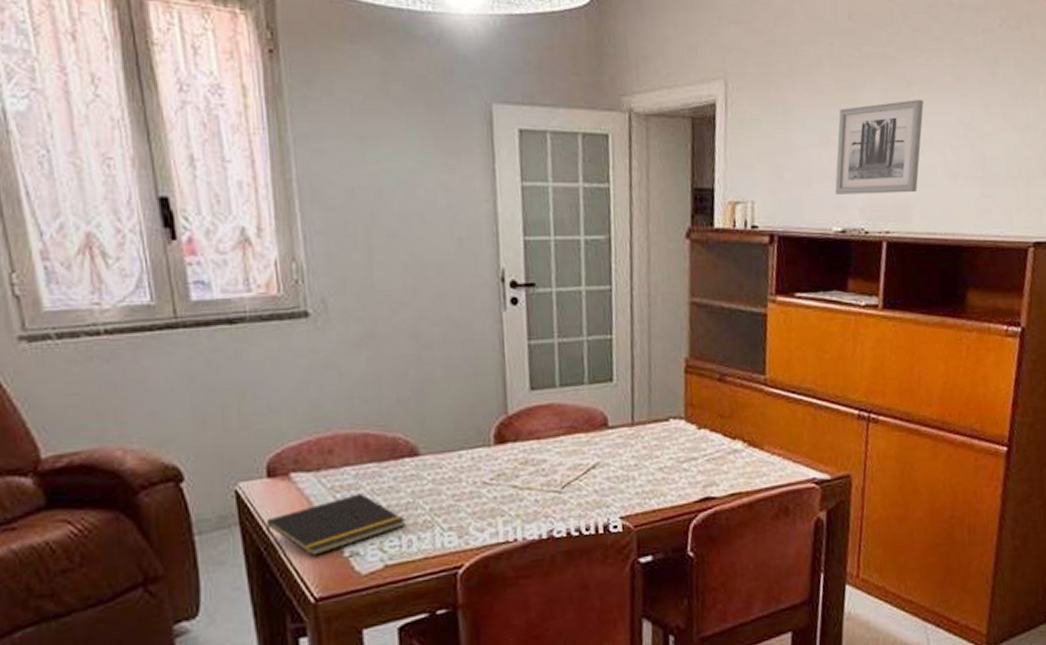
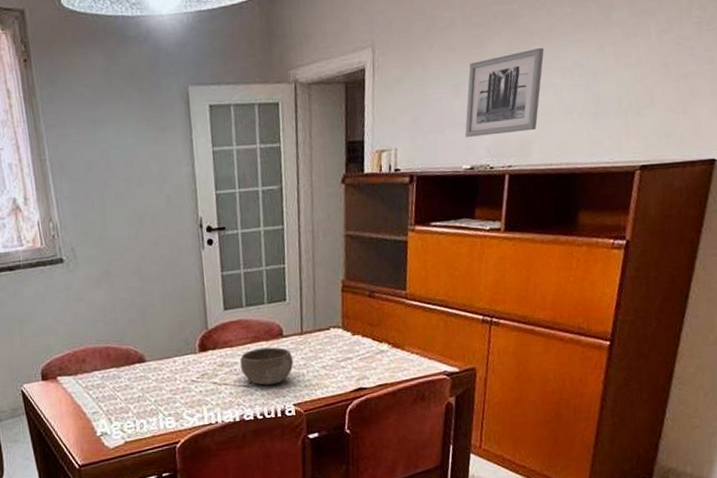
notepad: present [266,493,406,556] -> none [43,390,139,436]
bowl: none [549,441,622,492] -> present [239,347,294,386]

